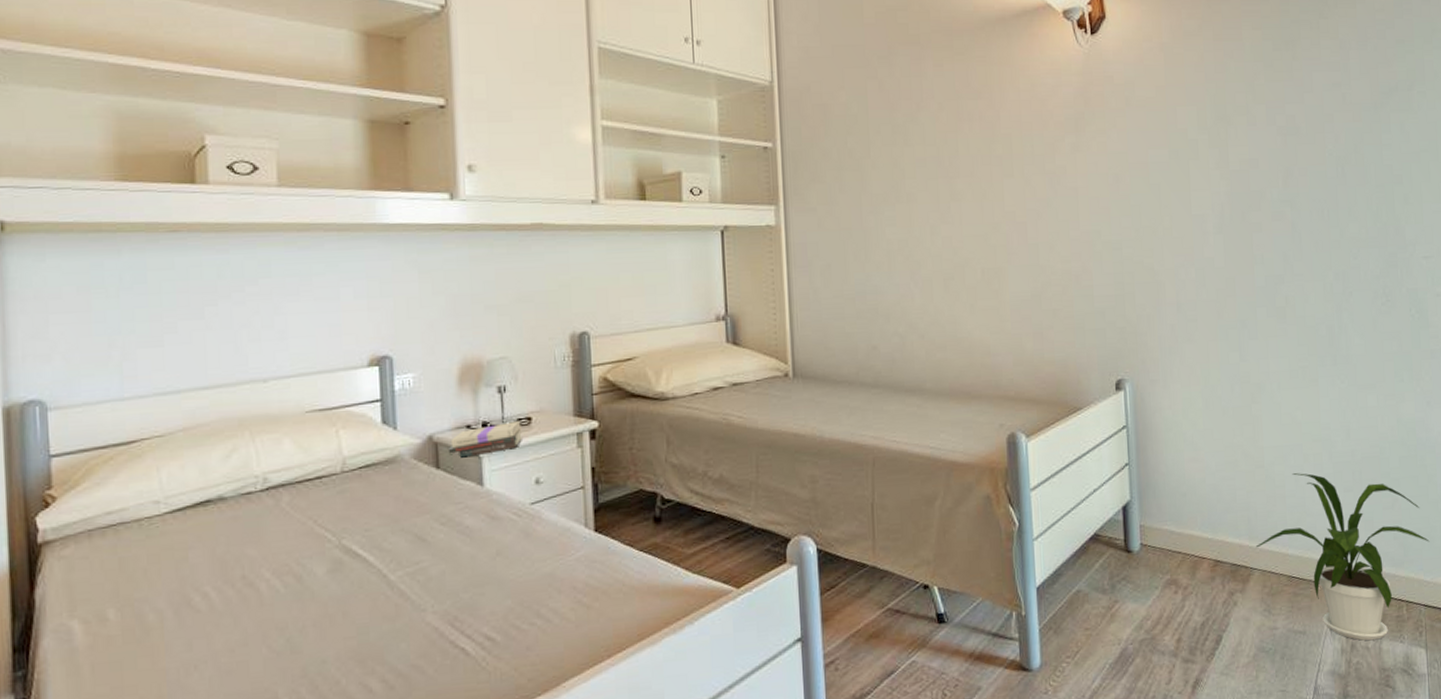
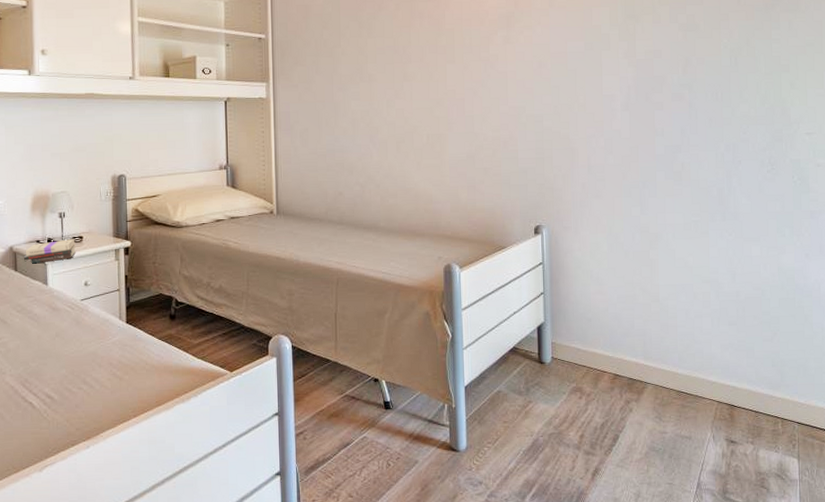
house plant: present [1255,473,1430,641] -> none [649,308,805,449]

